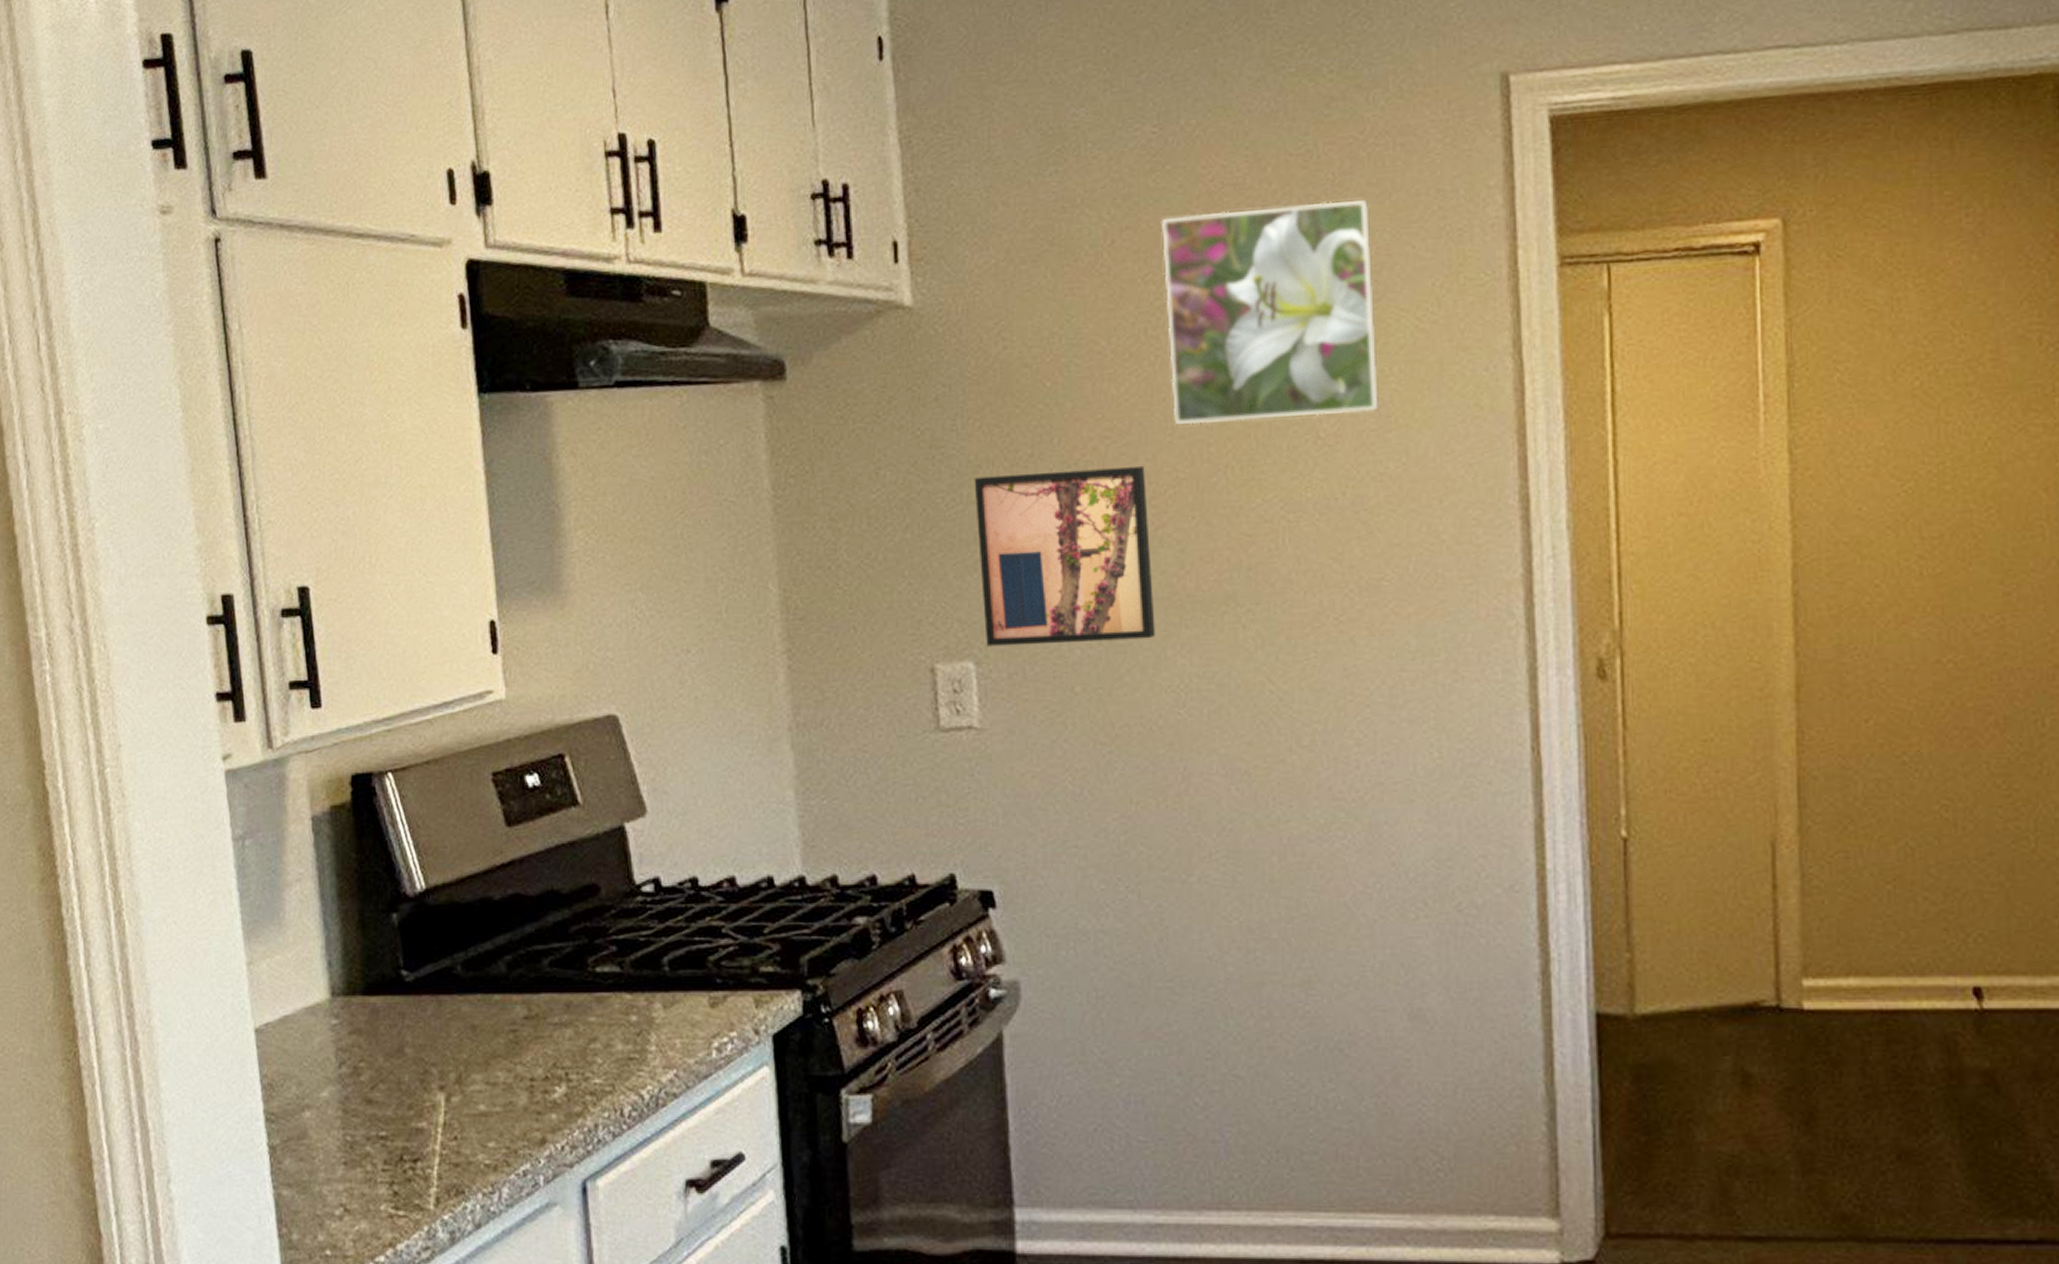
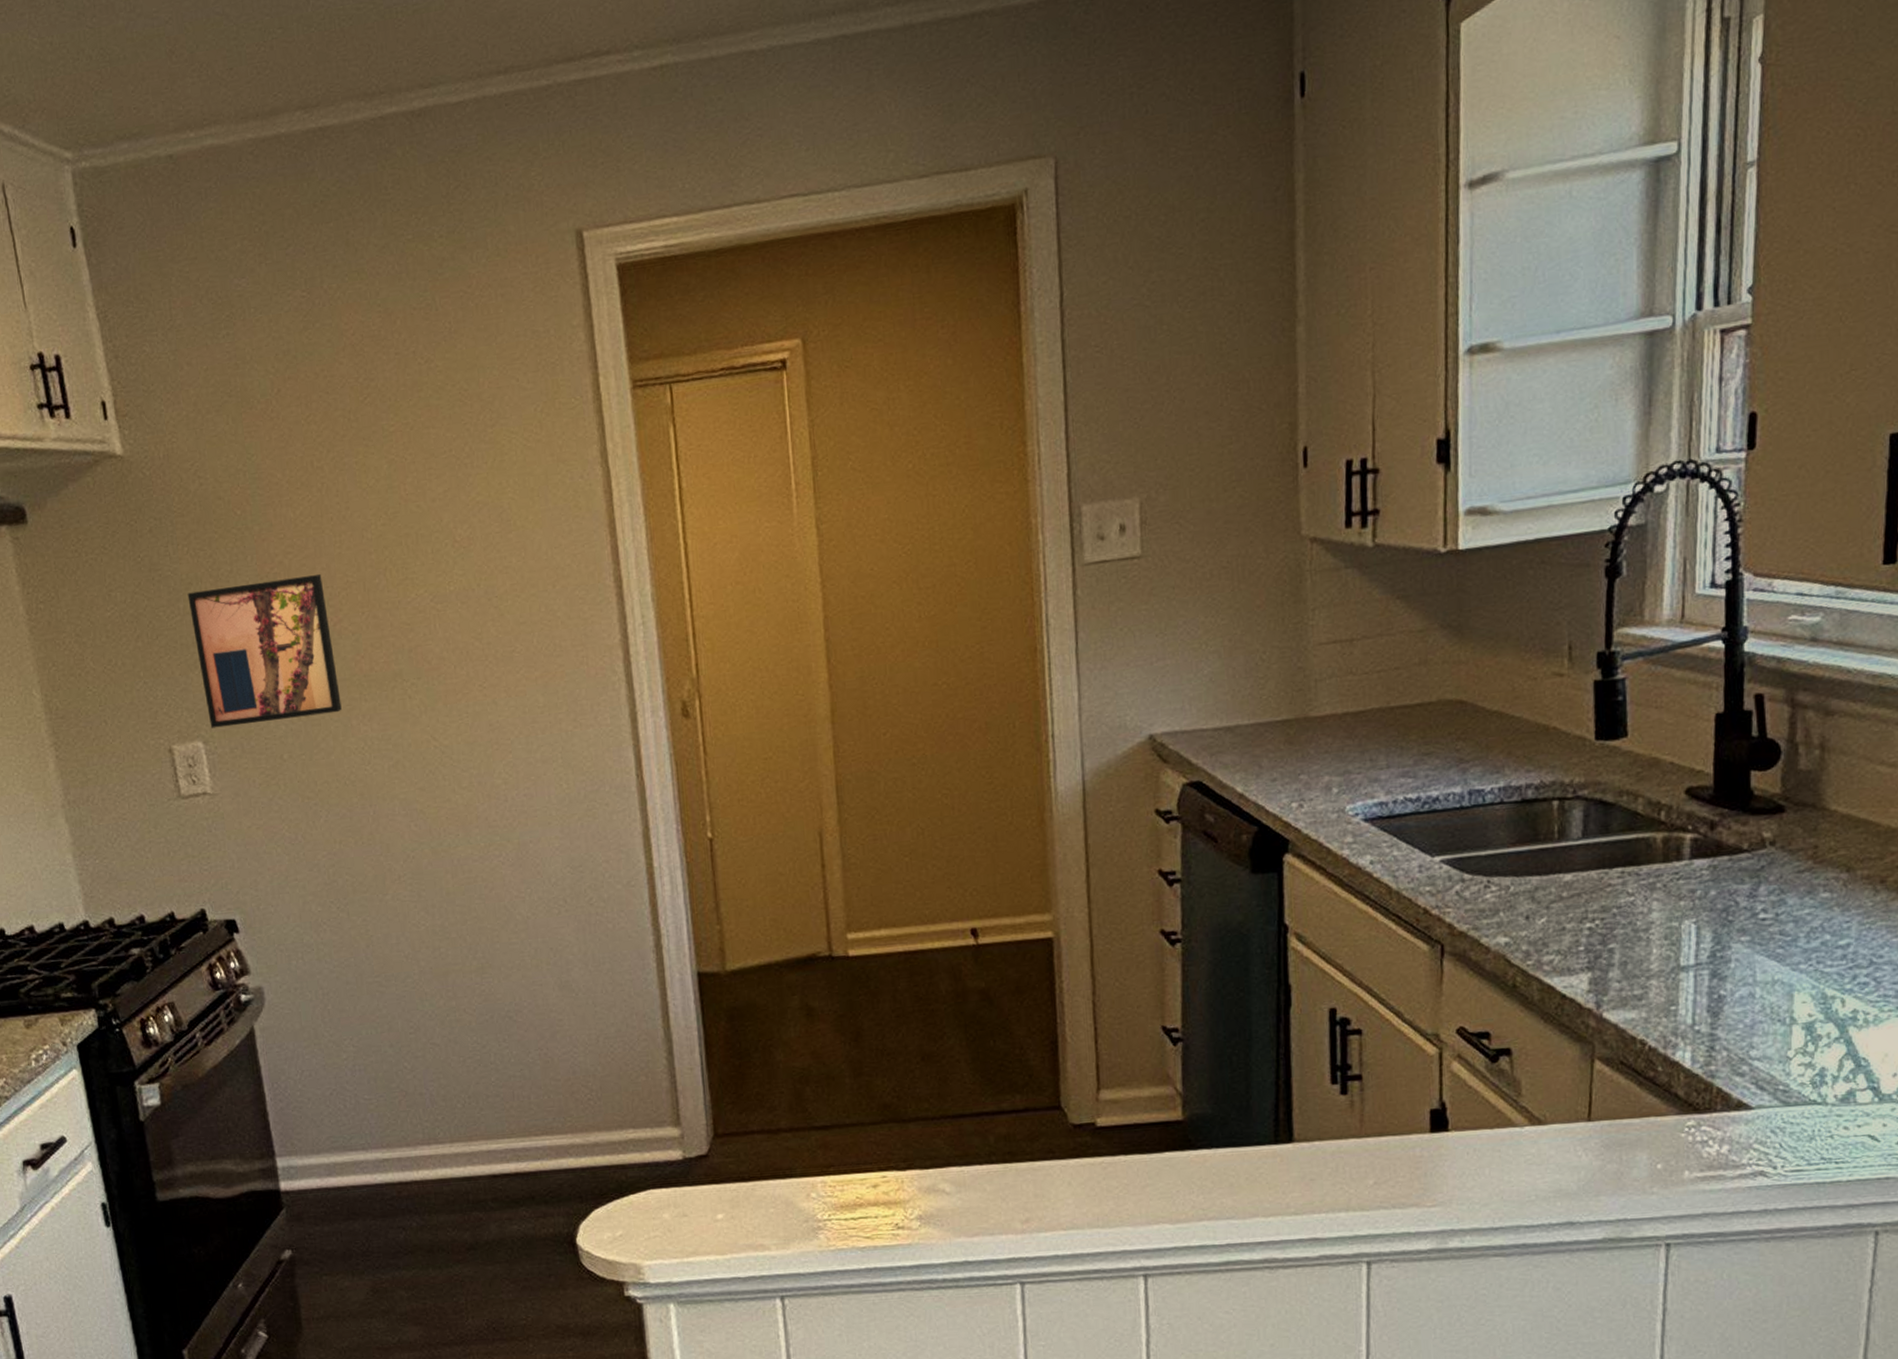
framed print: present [1161,200,1379,425] -> none [315,343,500,538]

